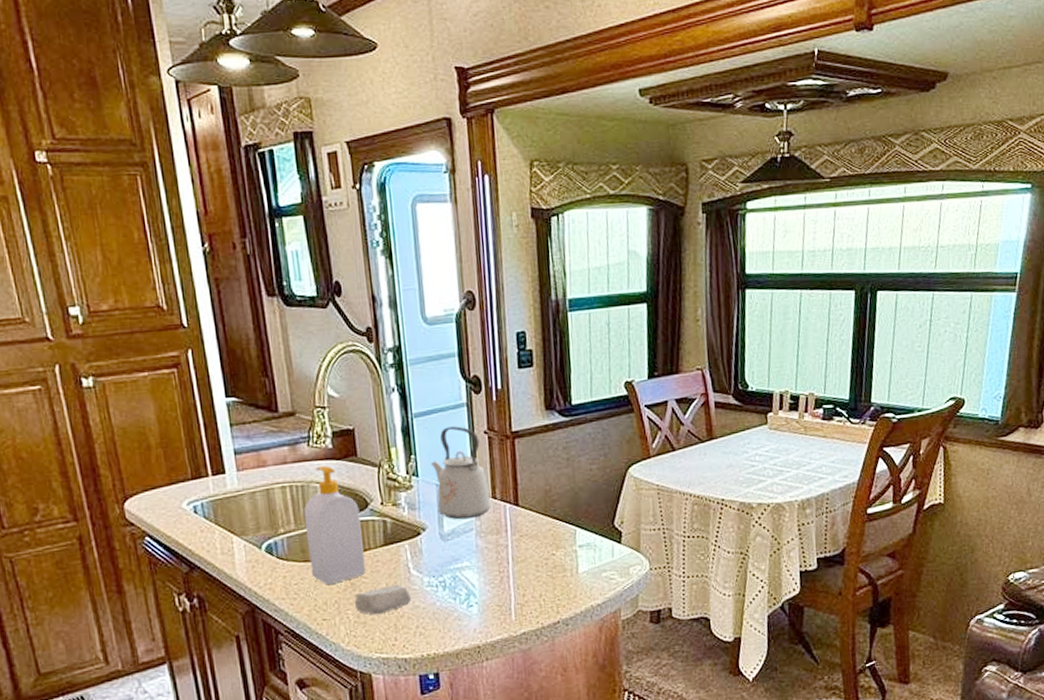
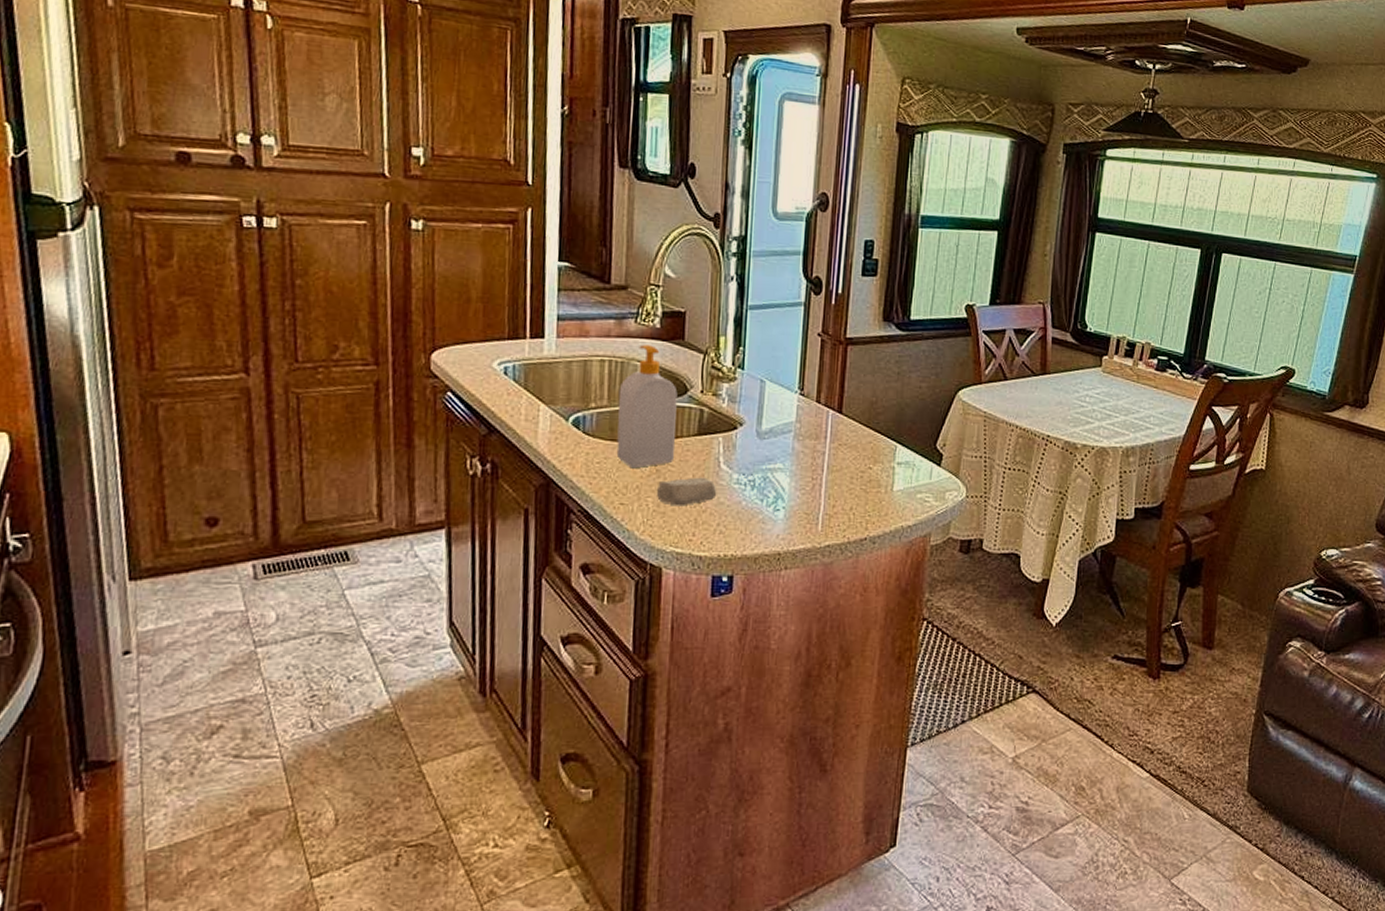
kettle: present [430,426,491,520] -> none [758,323,815,420]

